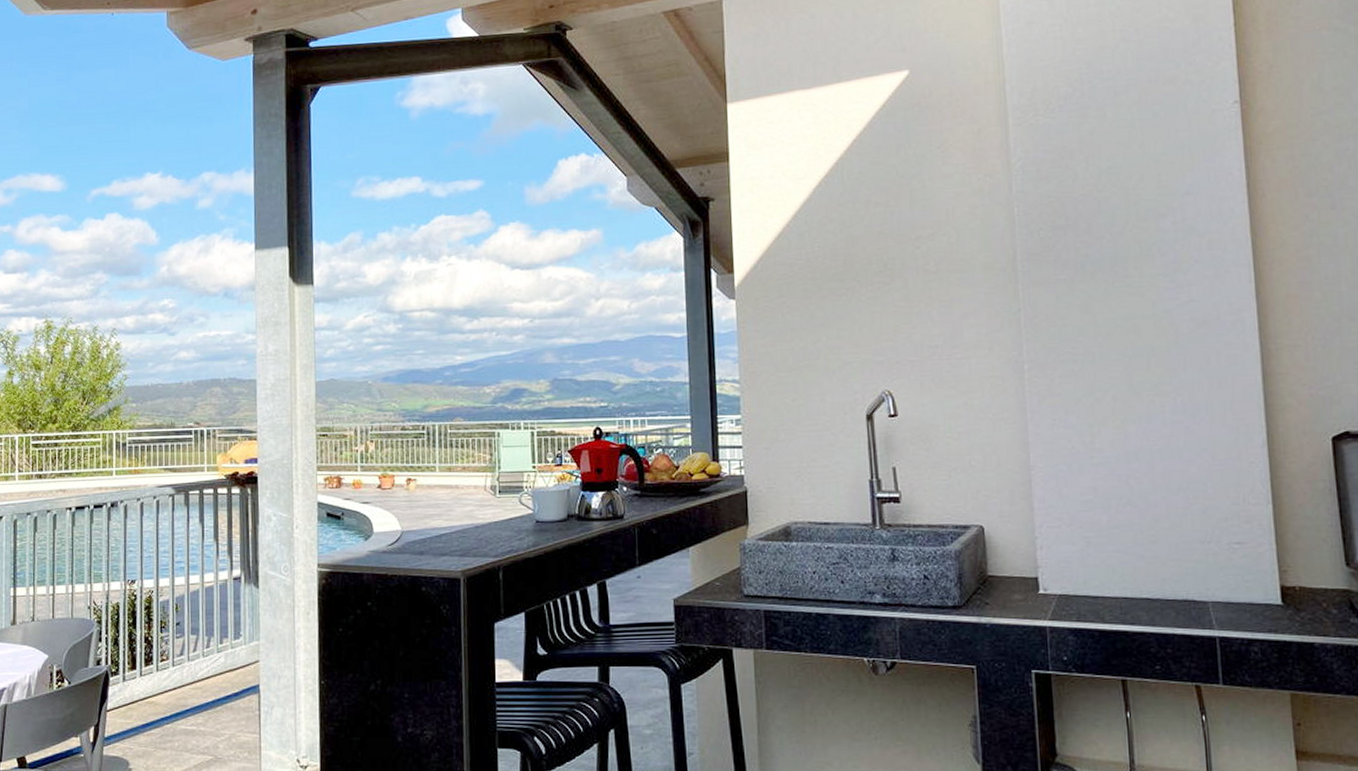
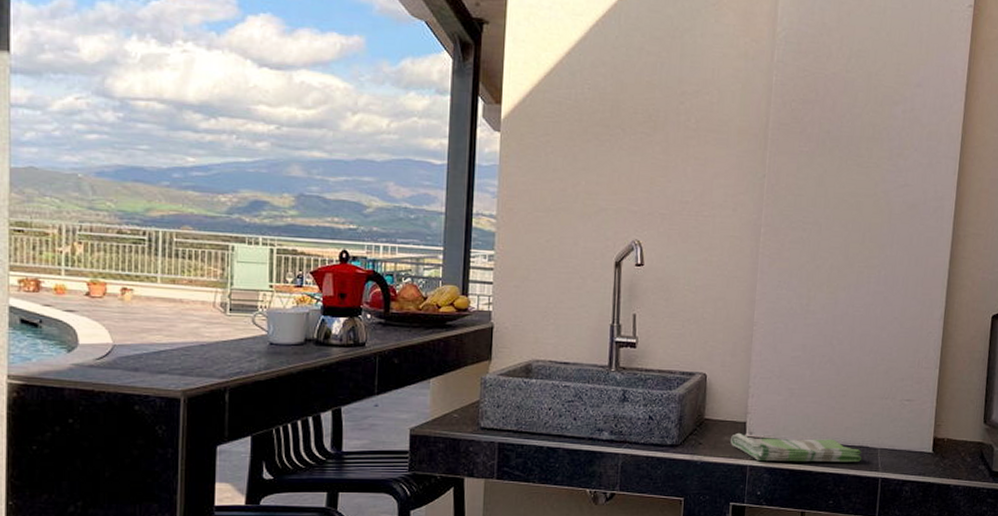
dish towel: none [1022,589,1189,621] -> present [731,432,862,463]

